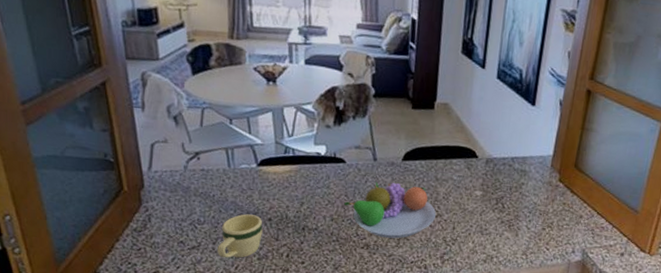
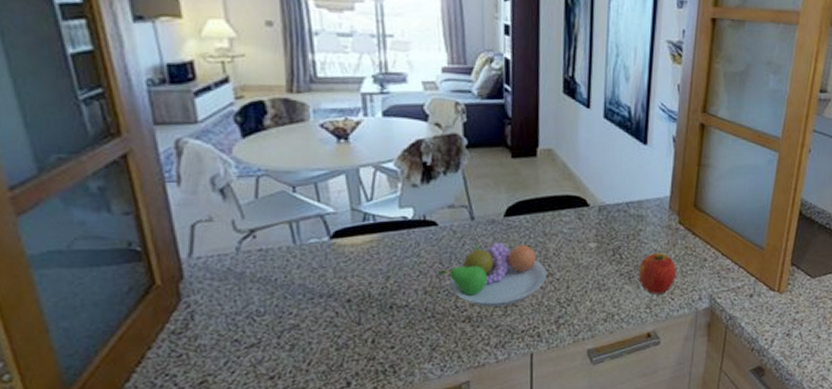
mug: present [217,214,263,258] -> none [284,297,341,353]
apple: none [517,205,553,244] -> present [638,253,676,294]

